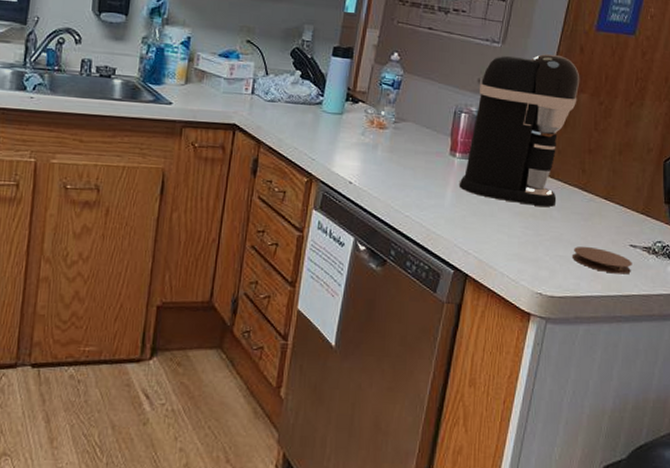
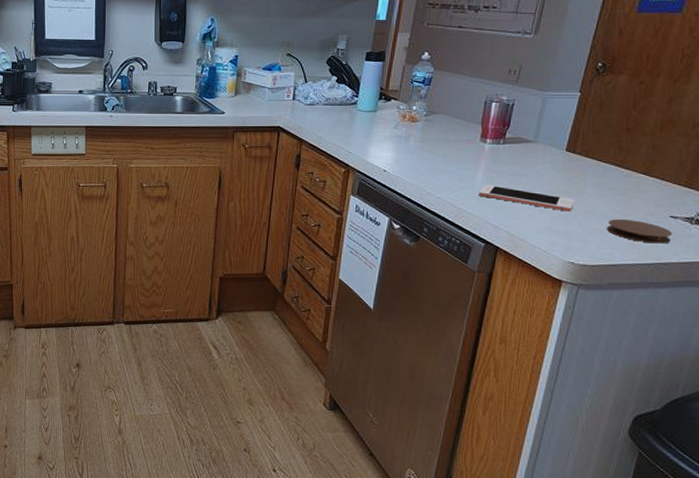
cell phone: none [447,204,542,237] -> present [478,185,575,212]
coffee maker: present [459,53,580,207] -> none [489,39,619,183]

